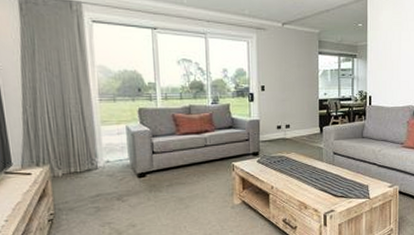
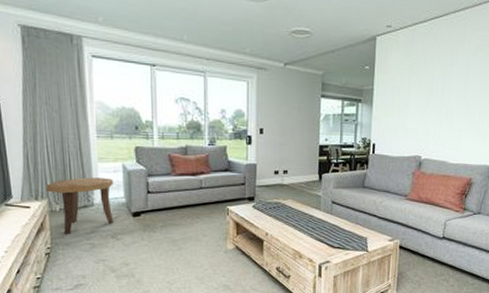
side table: none [47,140,119,200] -> present [45,177,114,235]

